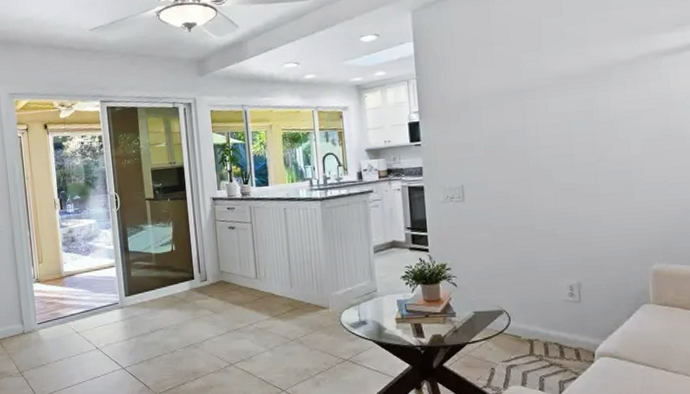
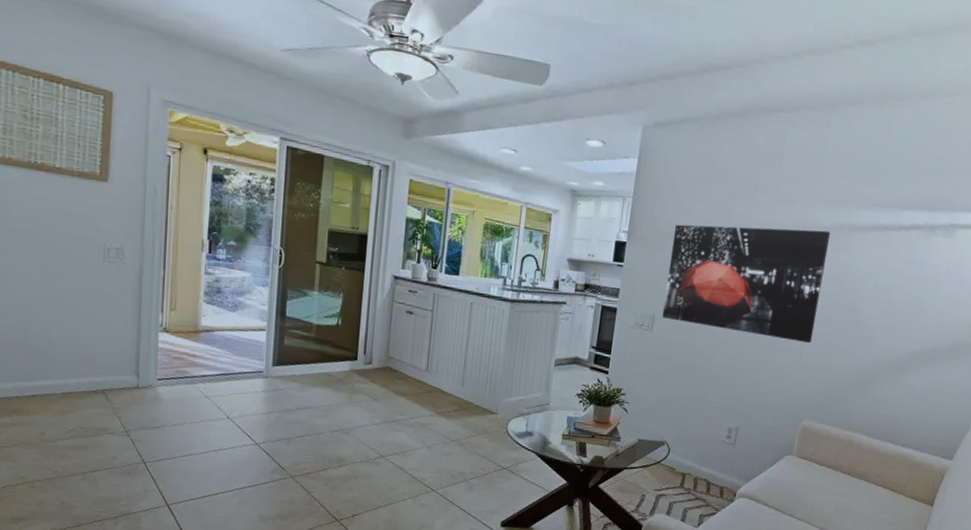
wall art: none [464,63,642,187] -> present [662,224,830,343]

